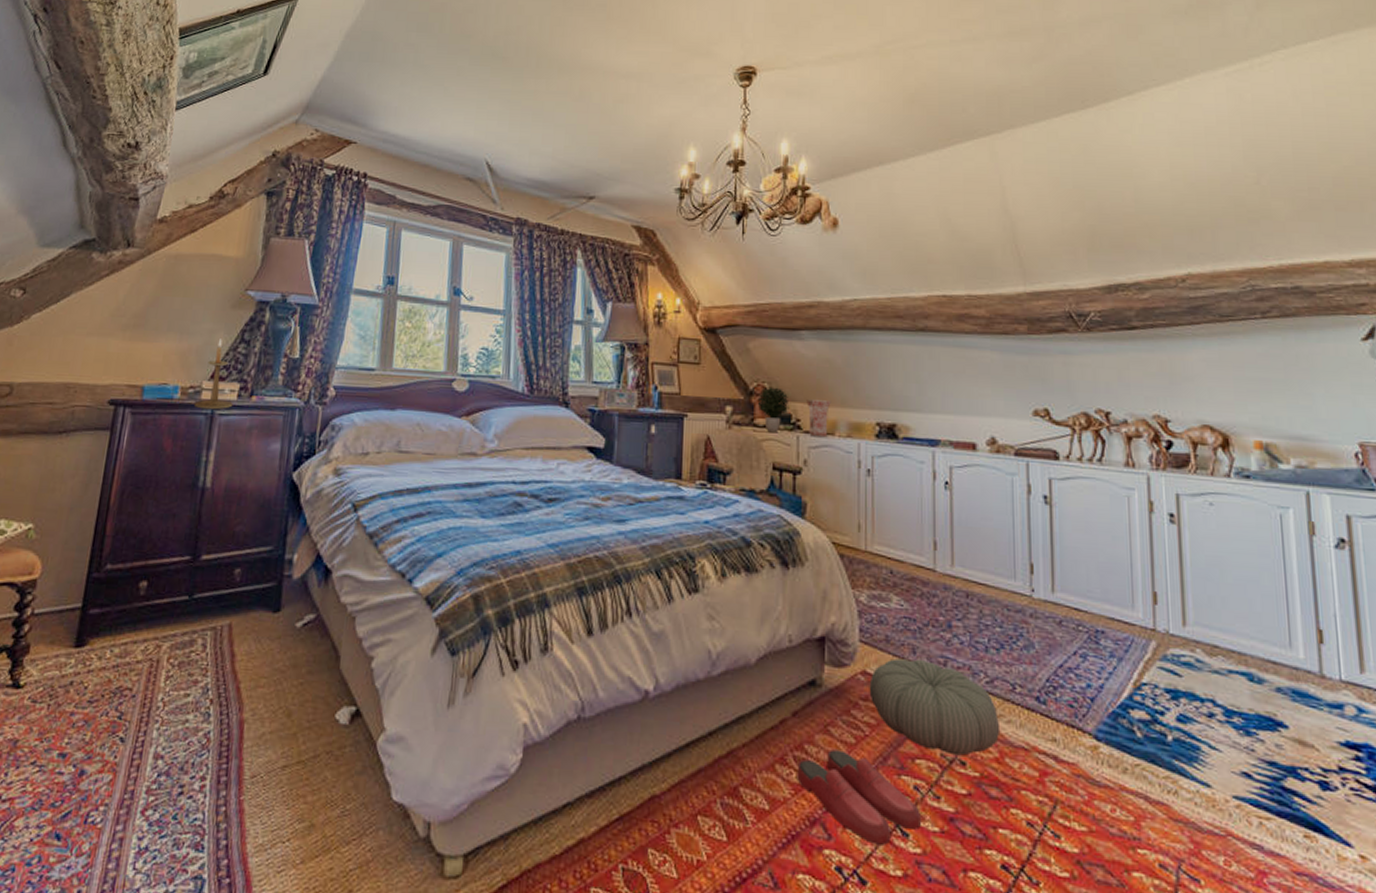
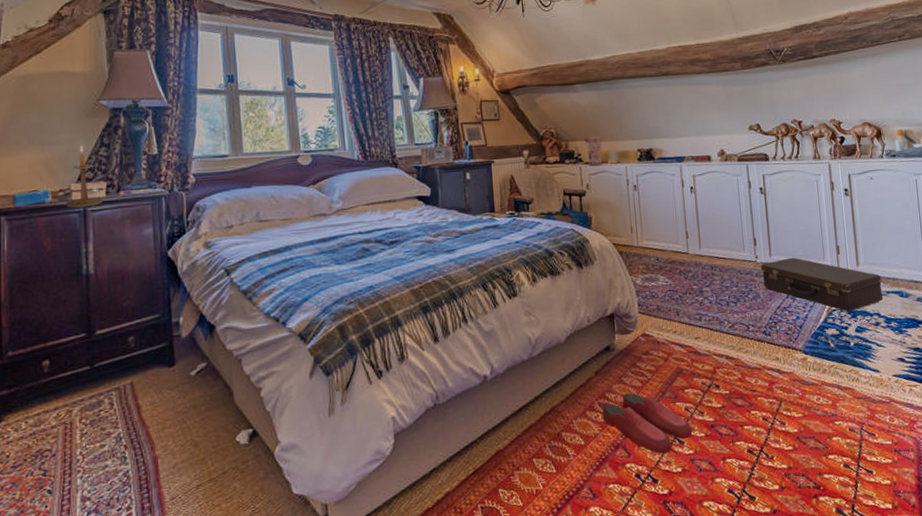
potted plant: present [757,387,790,433] -> none [546,131,572,167]
pouf: present [869,658,1001,756] -> none [648,319,741,382]
suitcase: none [1038,598,1222,690] -> present [760,257,883,312]

